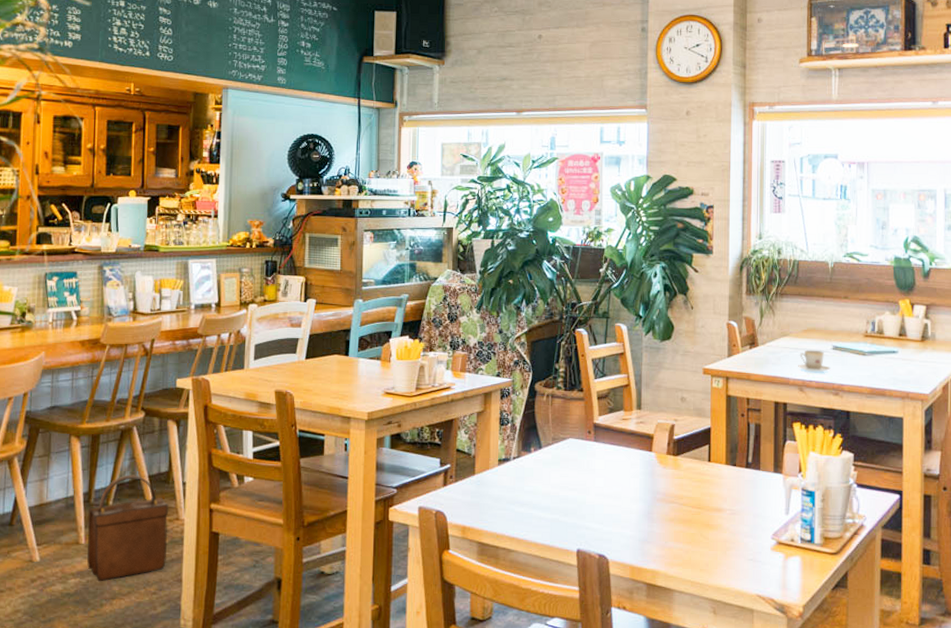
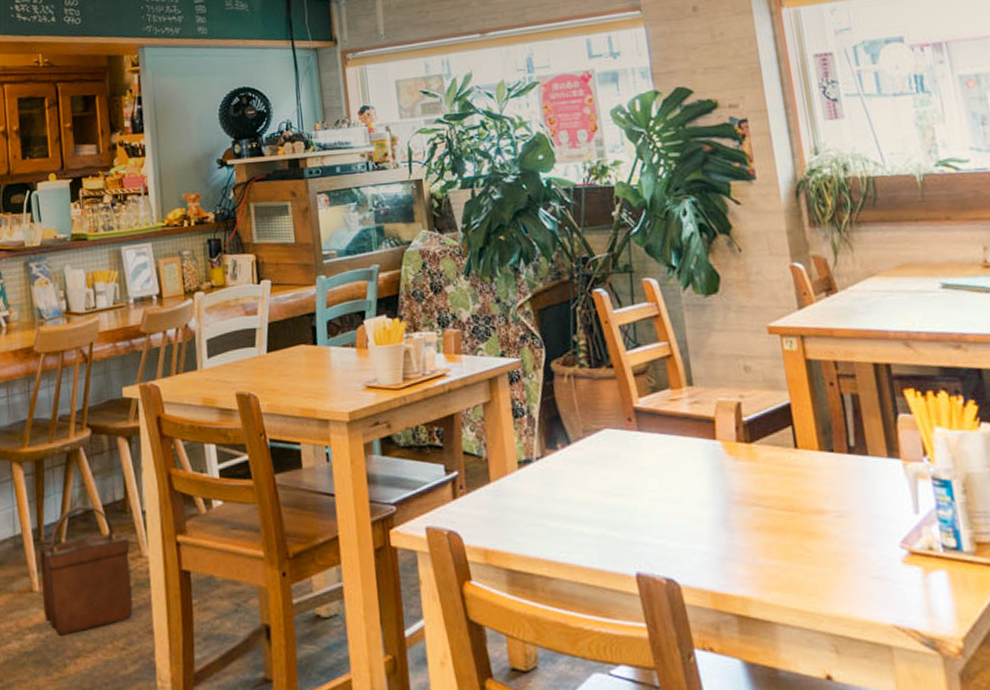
teacup: present [798,350,830,373] -> none [896,290,944,322]

